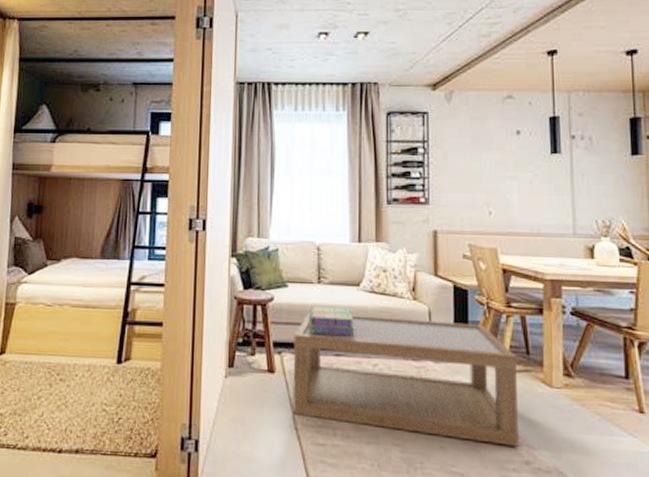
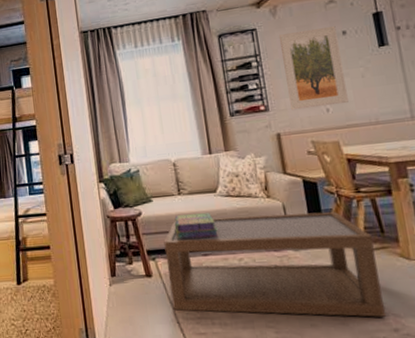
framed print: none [450,122,512,209] -> present [278,25,348,111]

